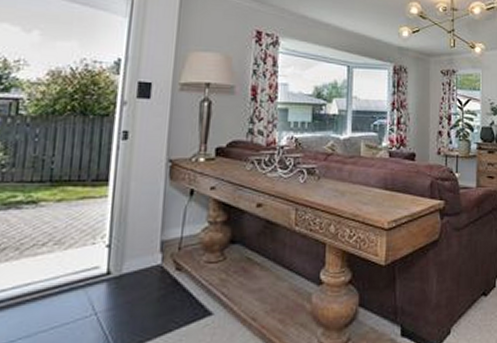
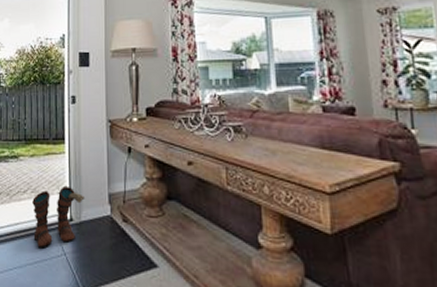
boots: none [51,234,129,311] -> present [32,185,85,249]

